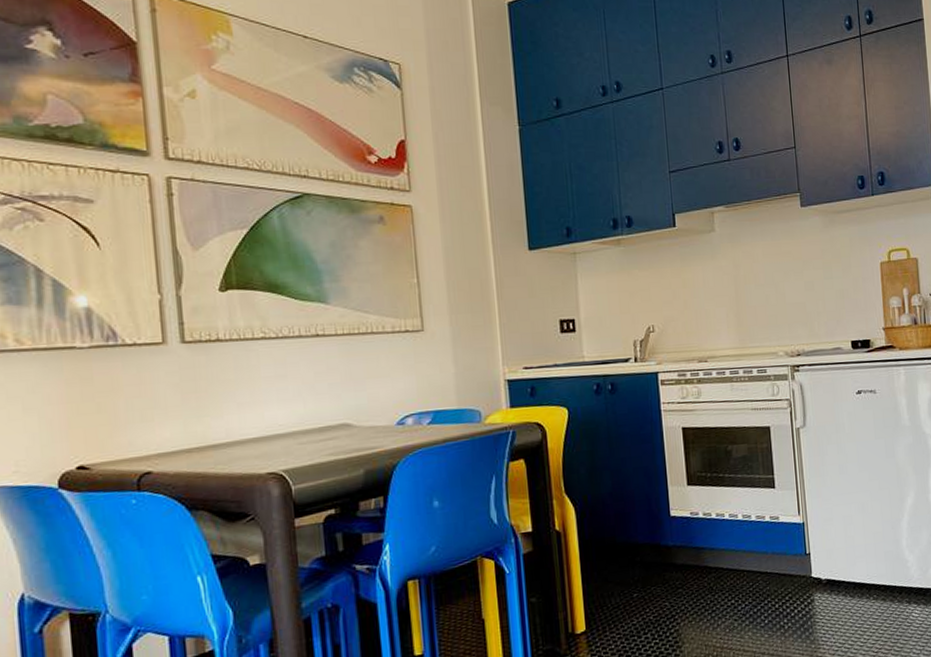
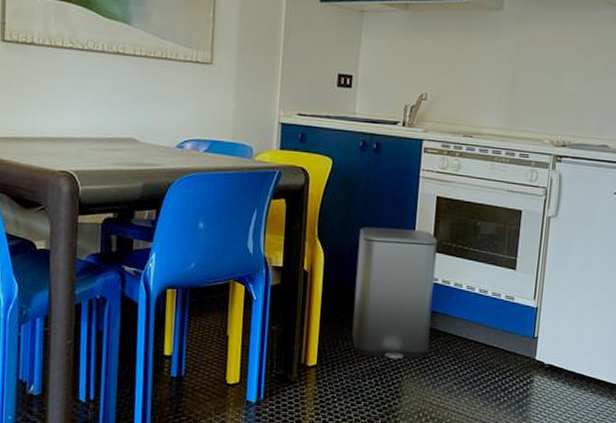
pedal bin: none [608,465,702,611] -> present [352,227,438,359]

